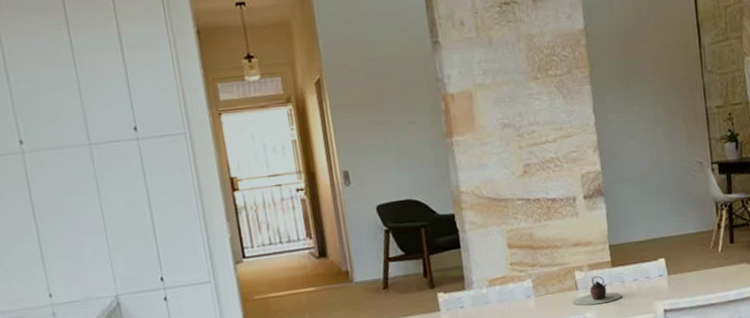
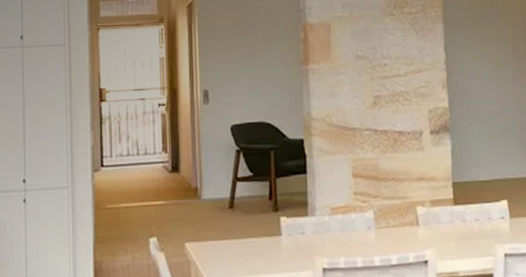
teapot: present [572,276,622,306] -> none [412,213,463,243]

